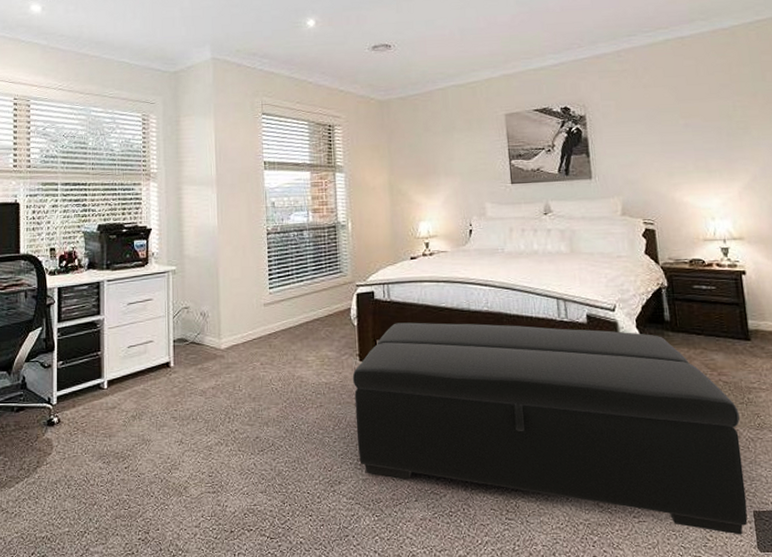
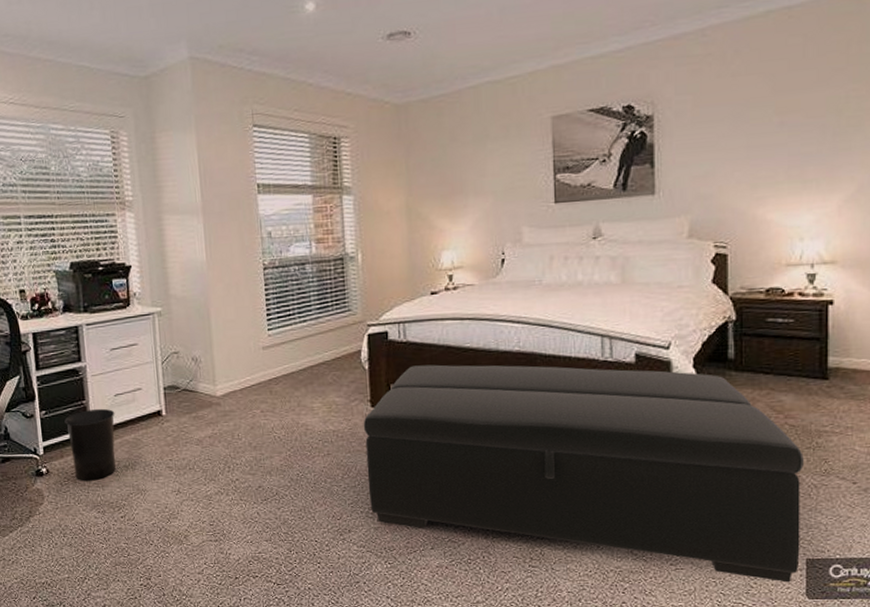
waste bin: none [79,359,127,430] -> present [64,408,116,480]

